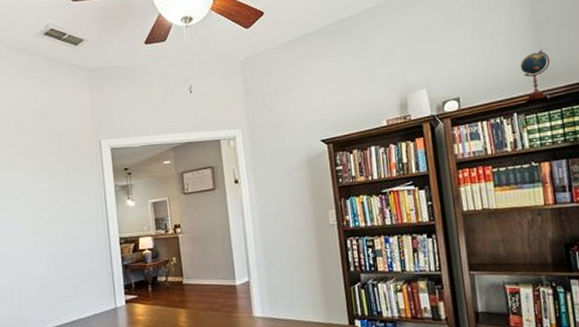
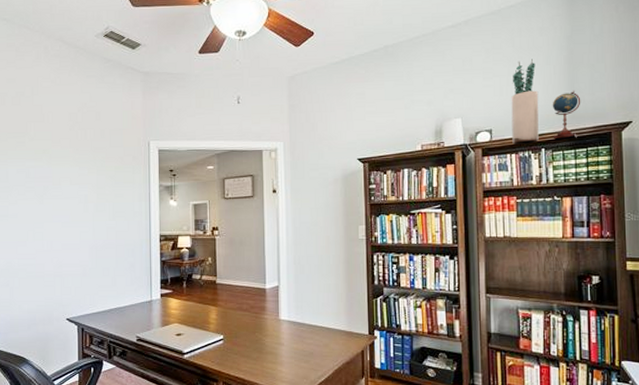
vase: none [475,20,510,112] -> present [511,59,539,146]

